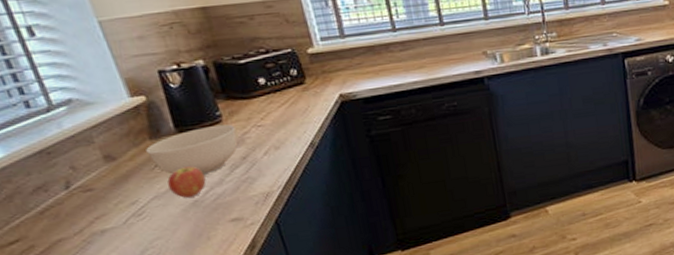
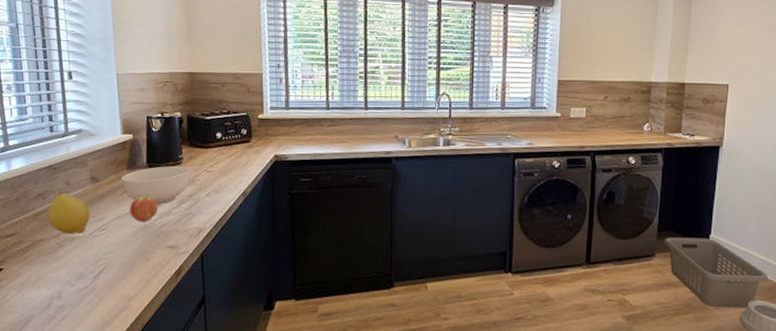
fruit: none [56,180,118,228] -> present [47,194,90,234]

